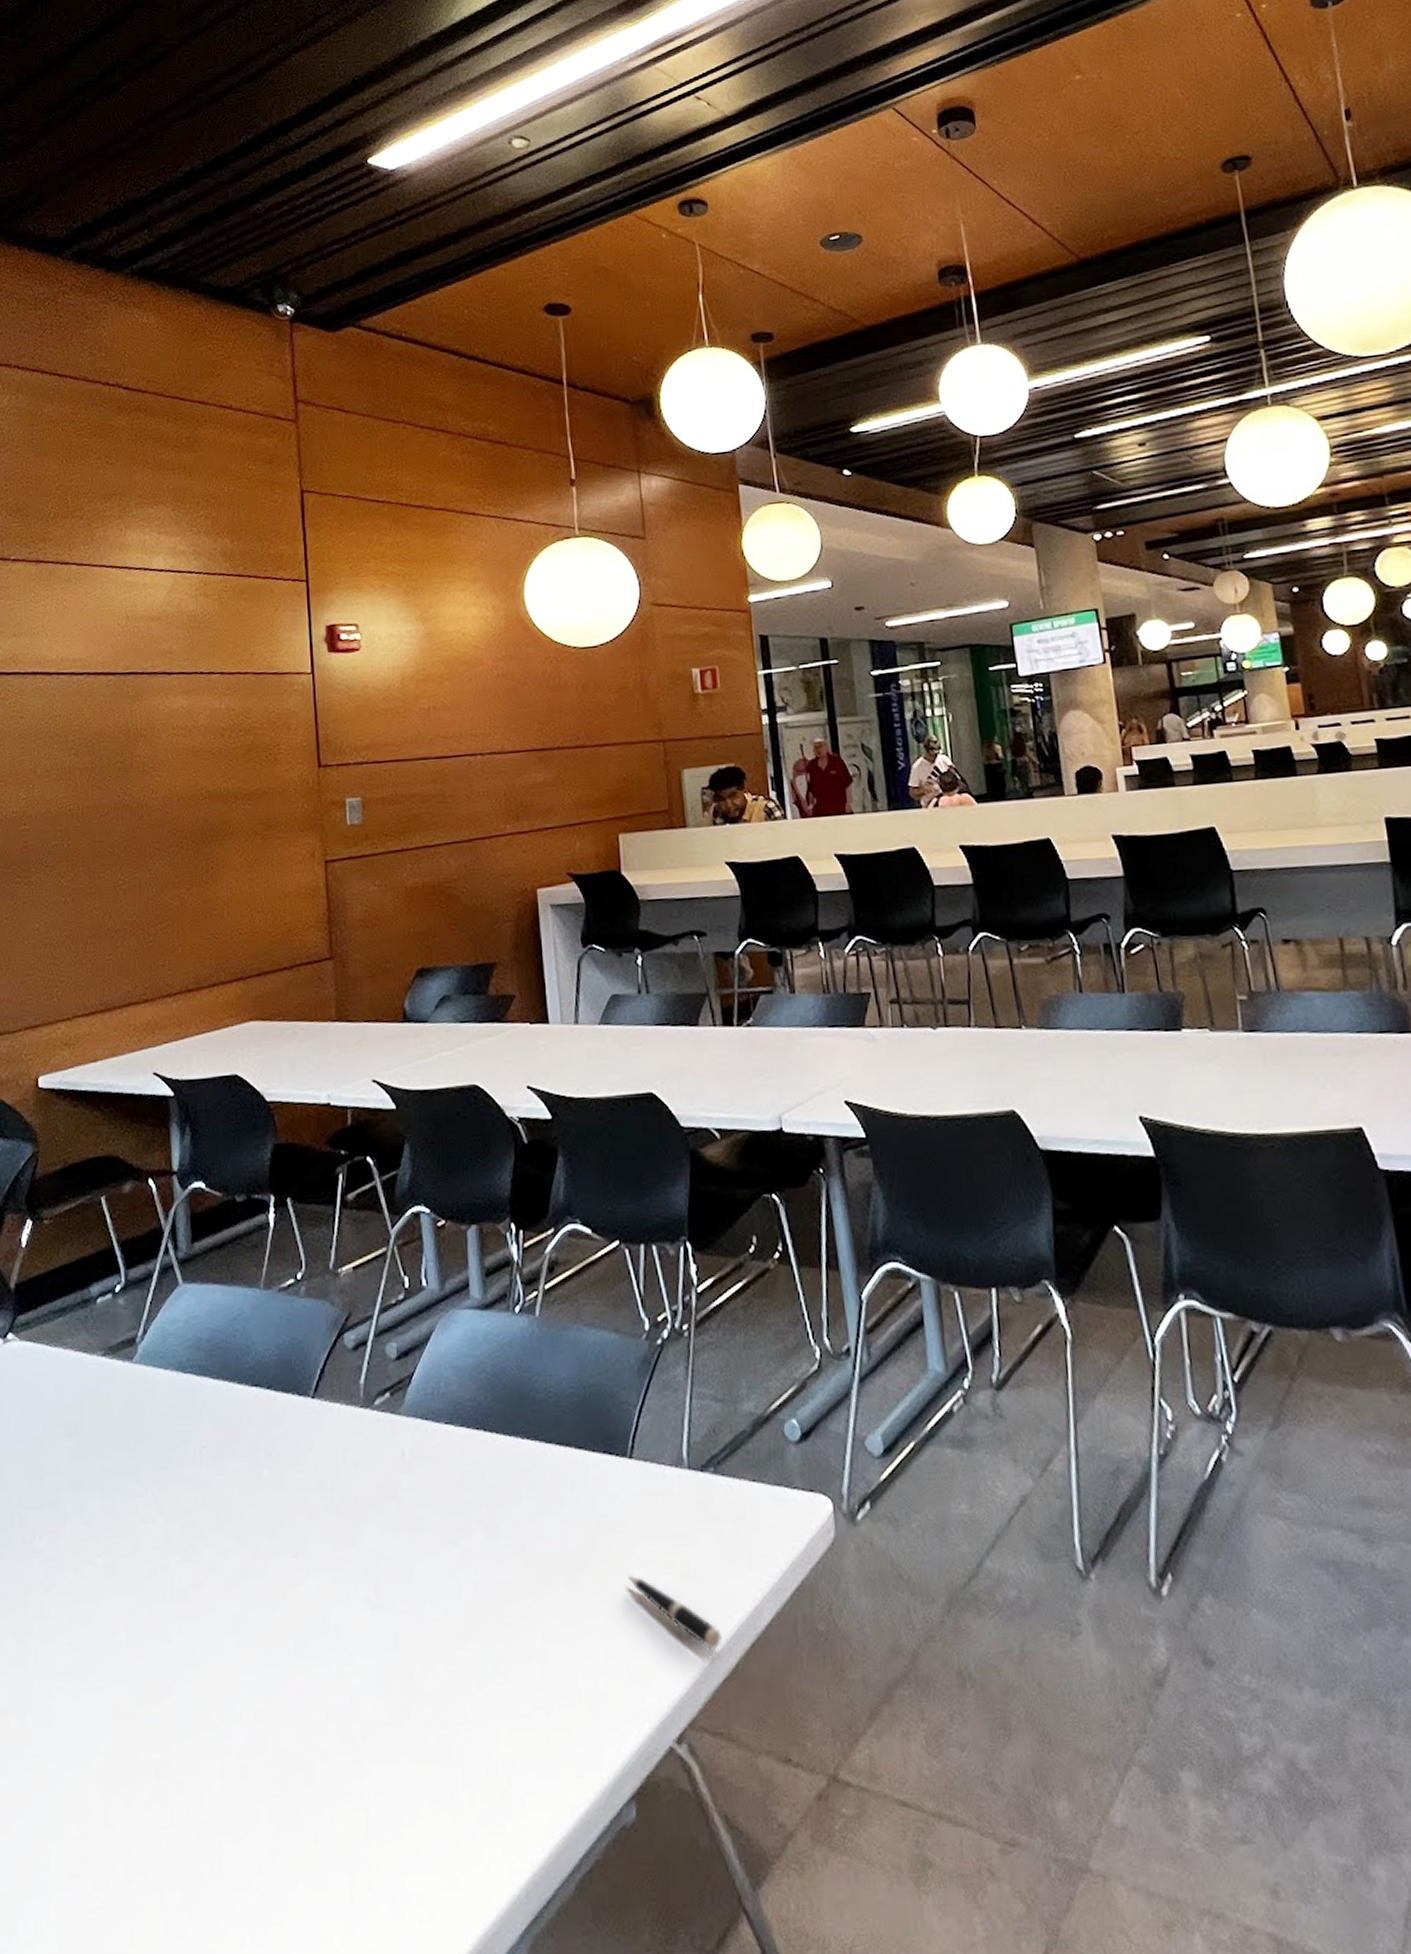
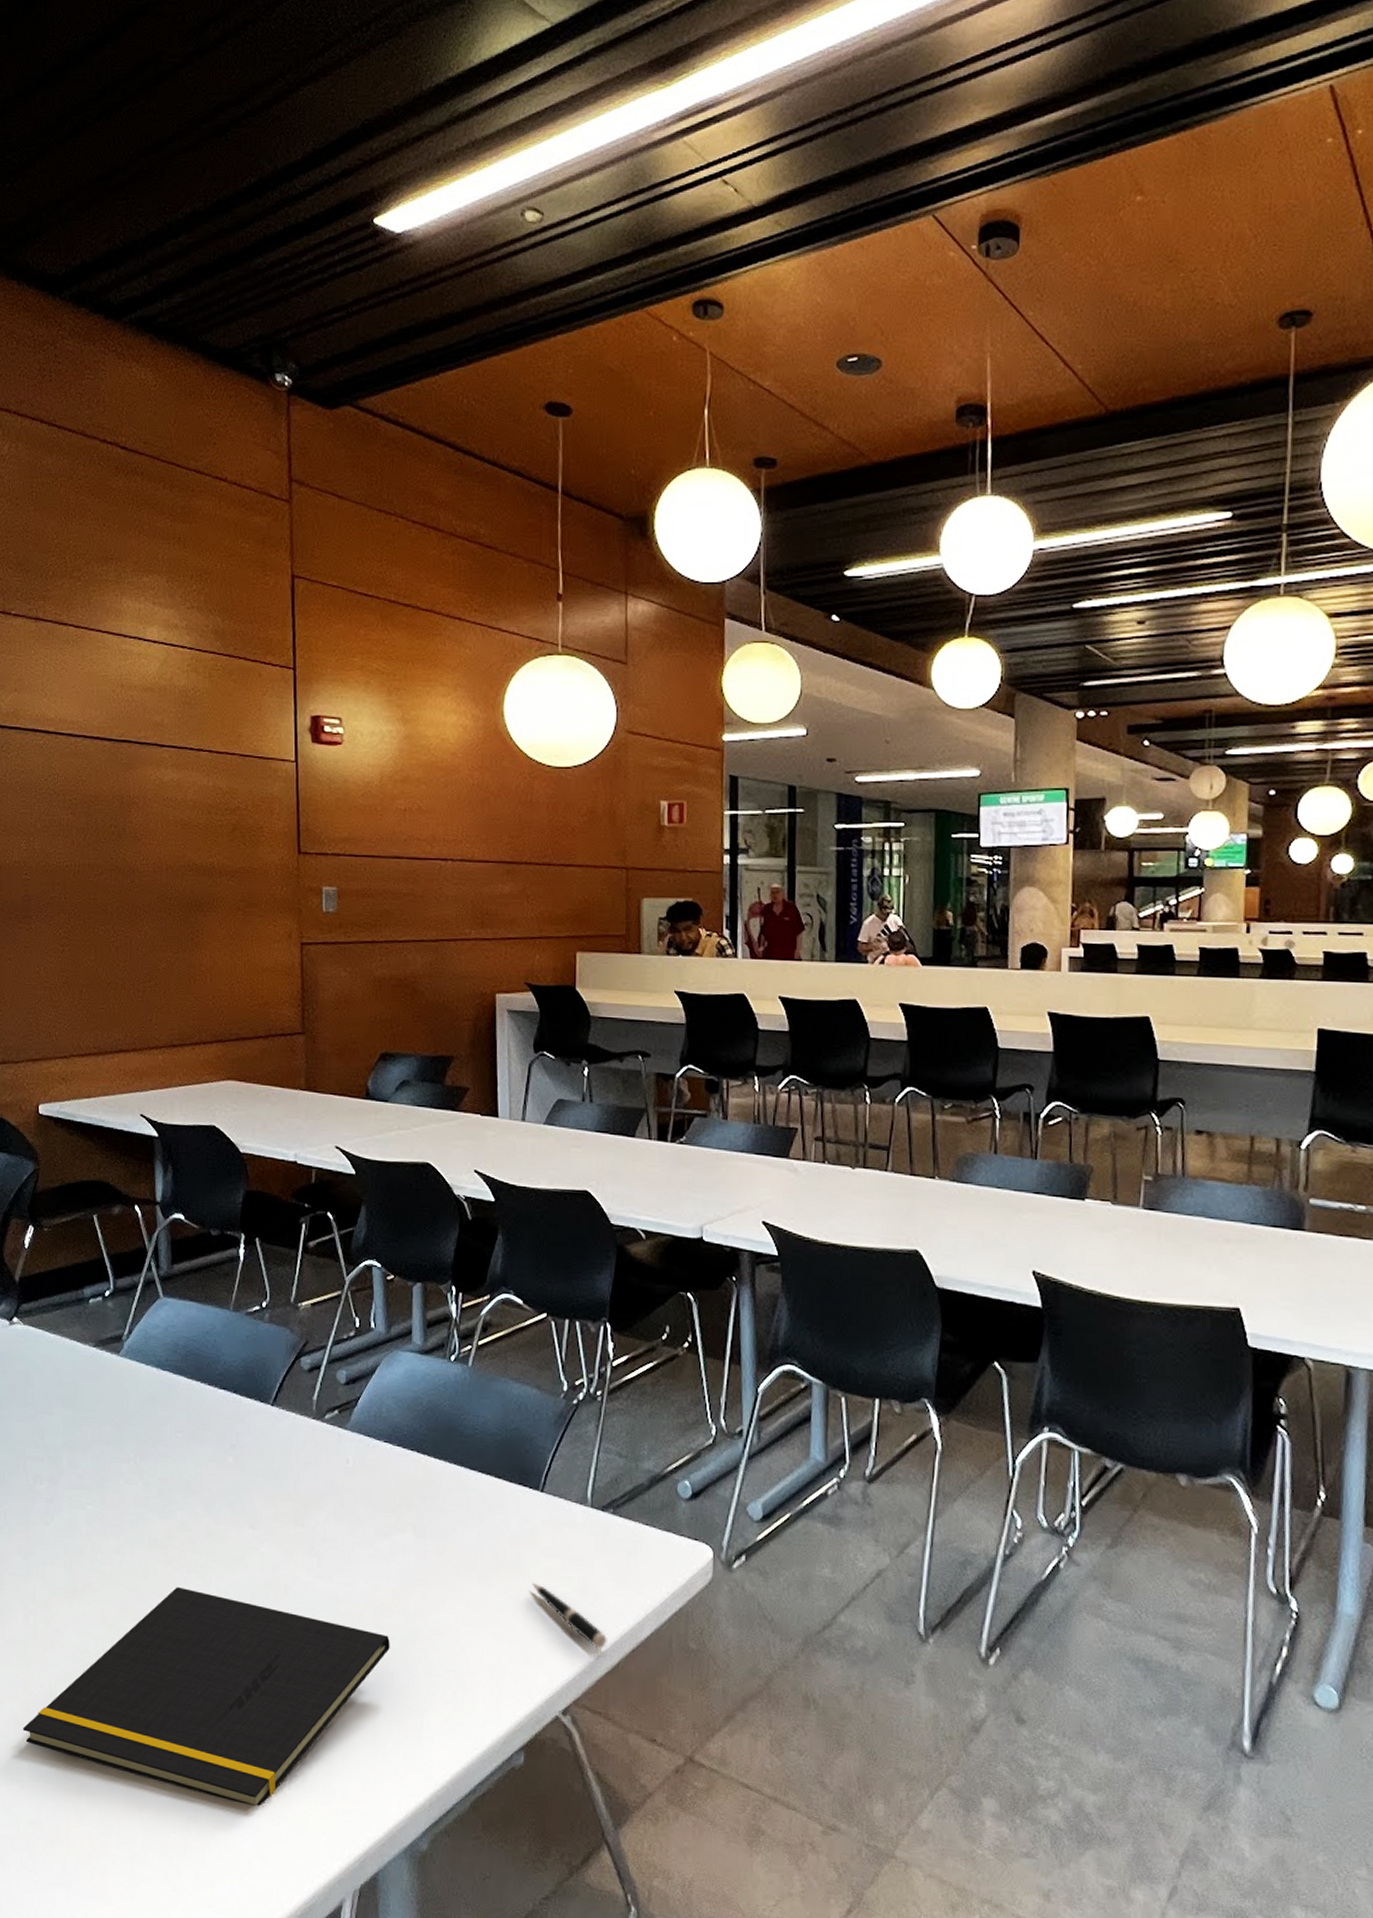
notepad: none [17,1647,466,1934] -> present [23,1586,390,1806]

